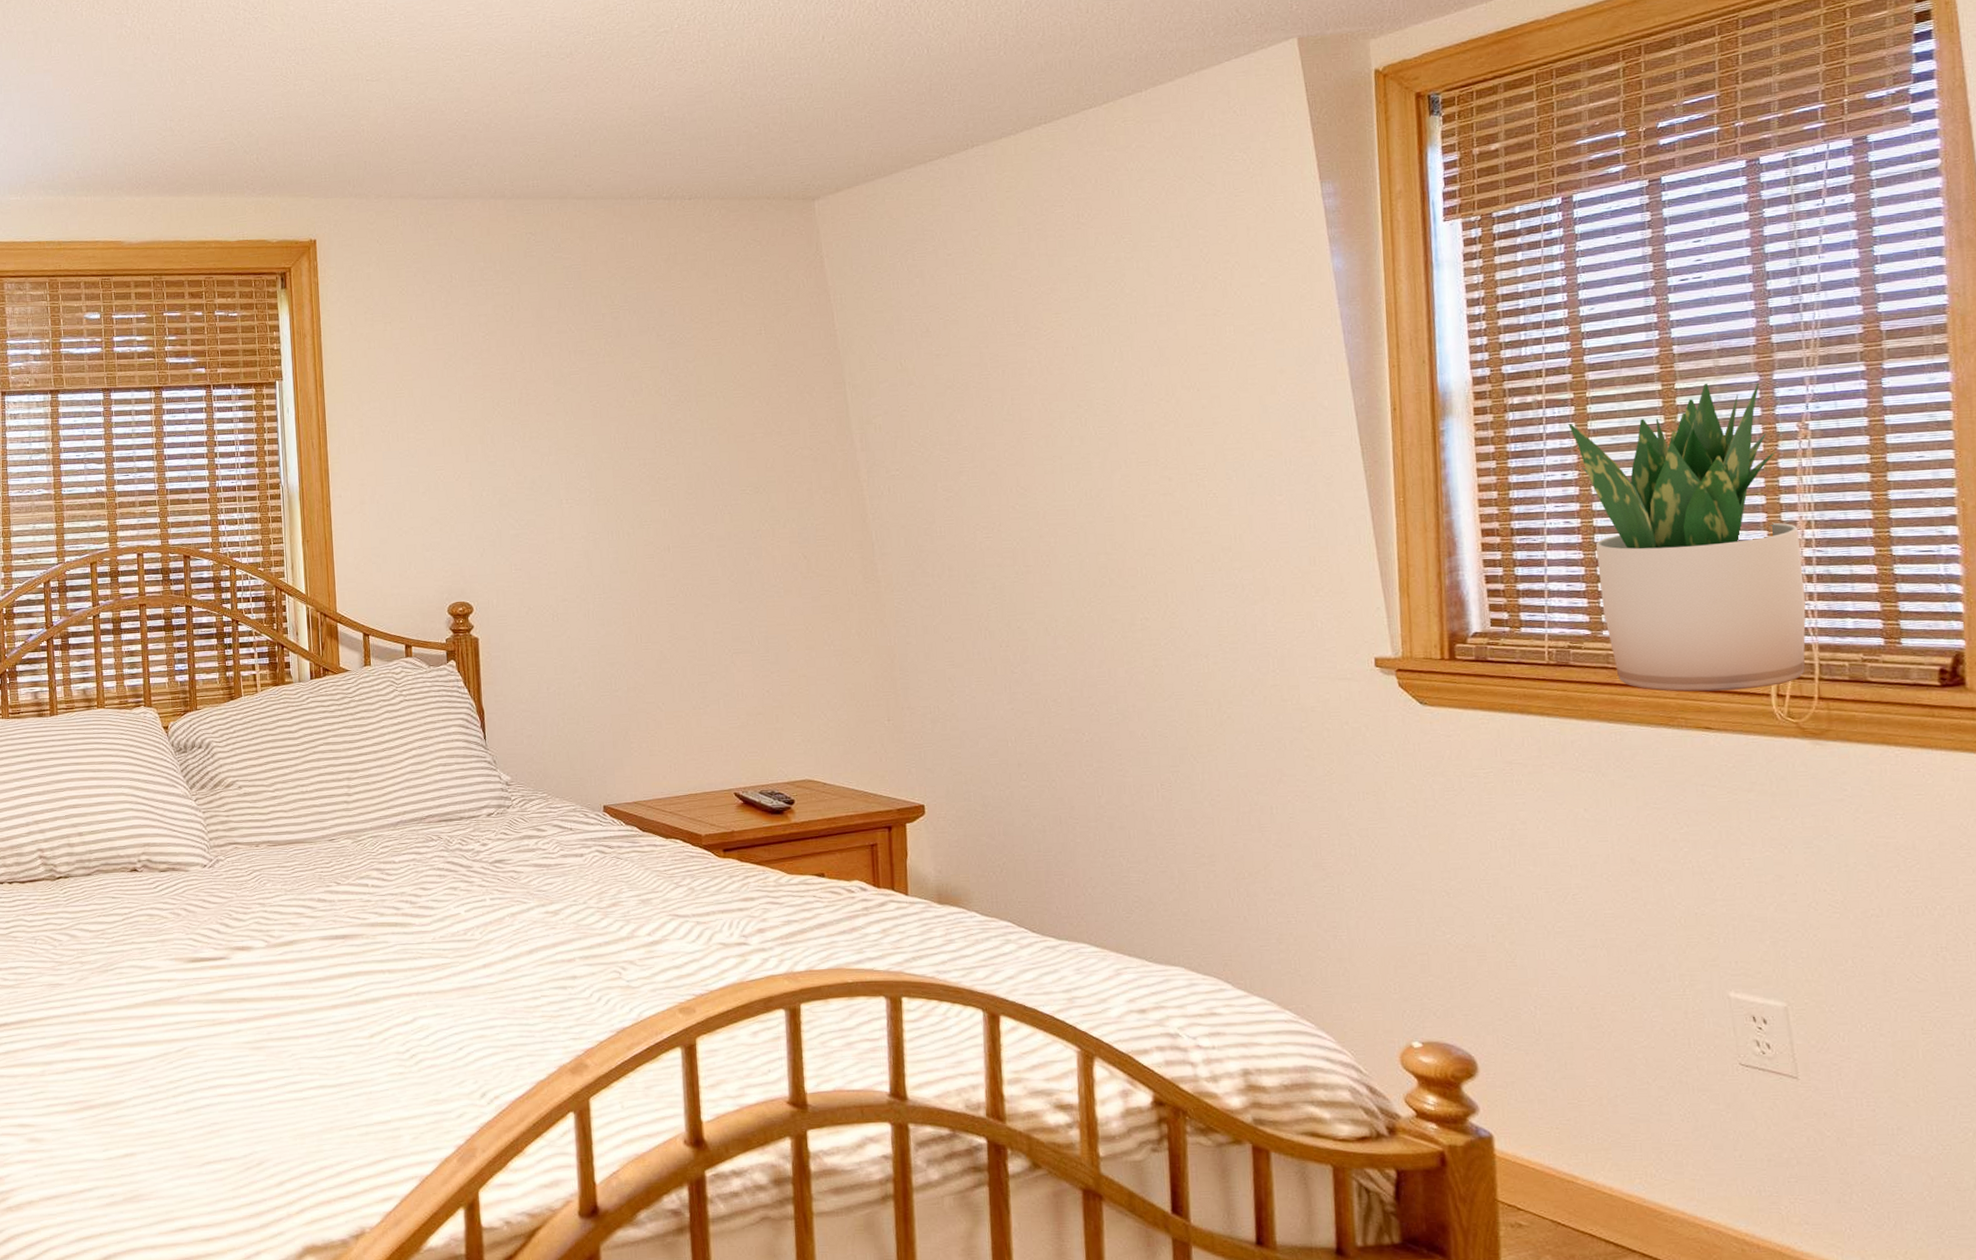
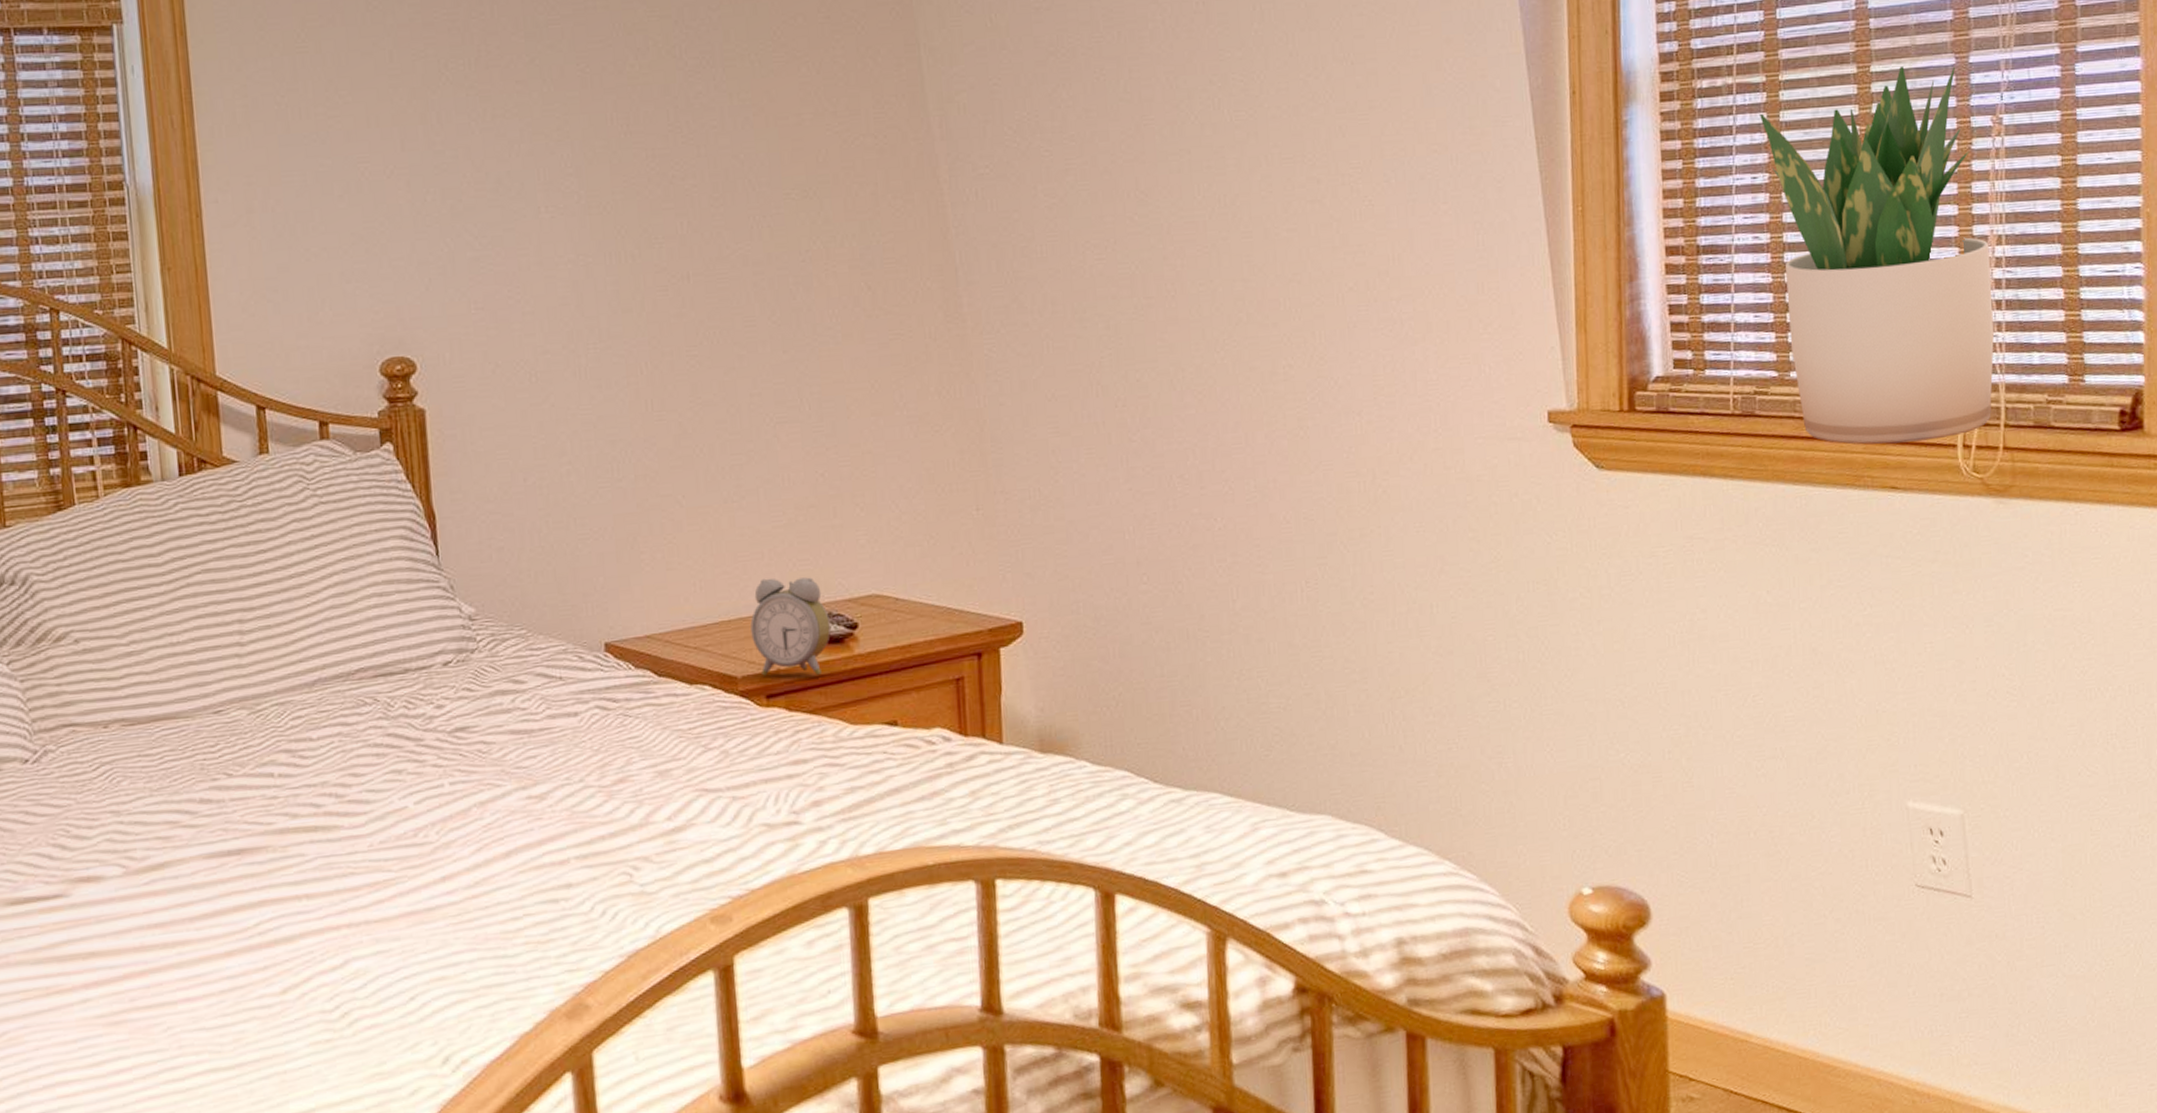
alarm clock: none [712,764,774,837] -> present [750,577,831,676]

